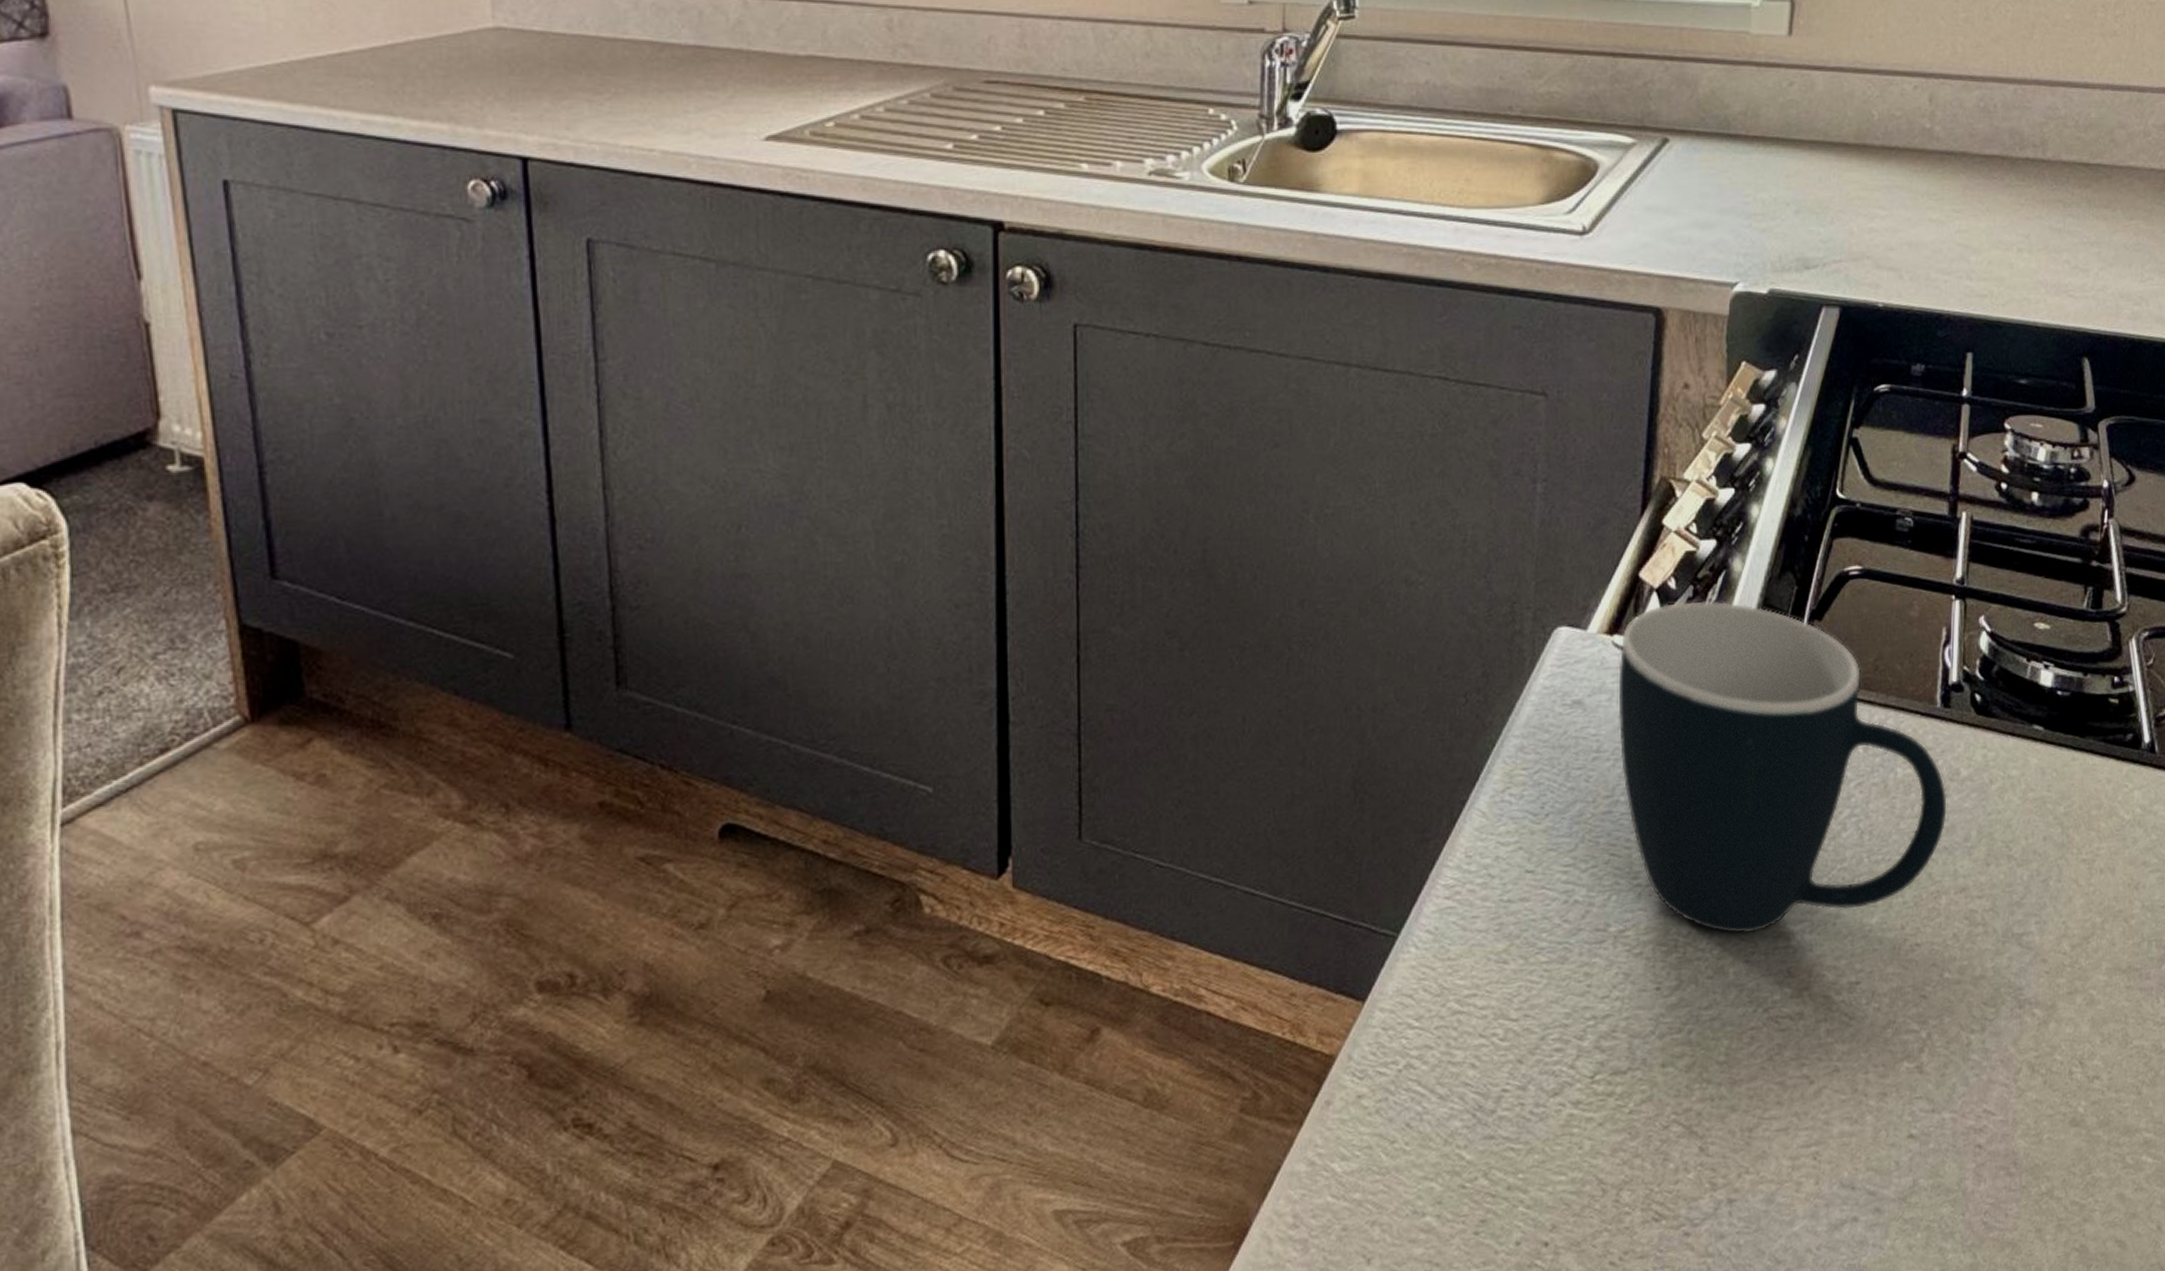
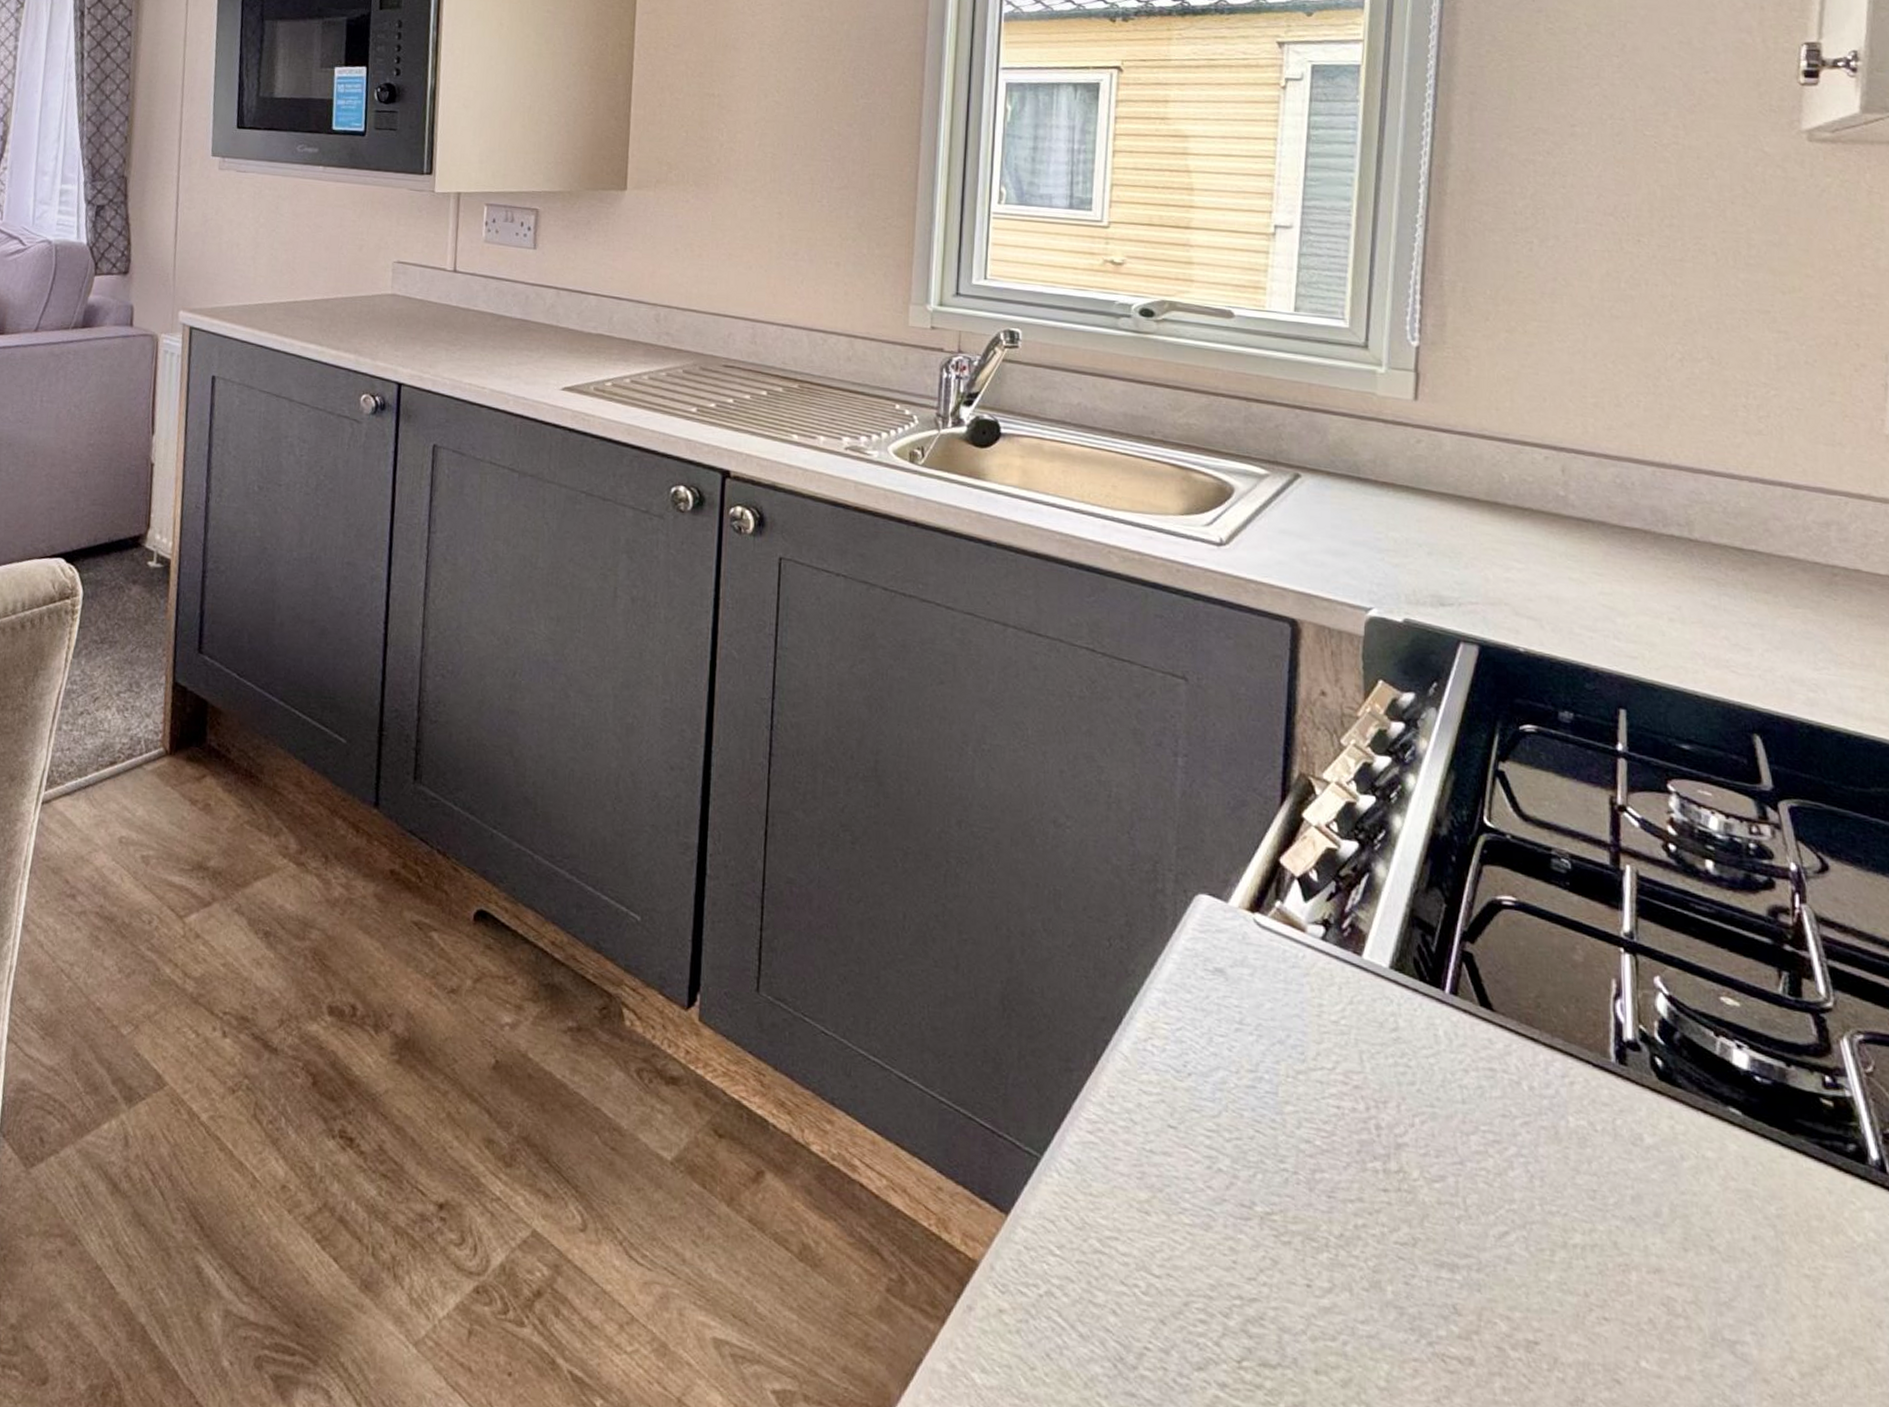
mug: present [1618,600,1947,934] -> none [1260,893,1631,1260]

